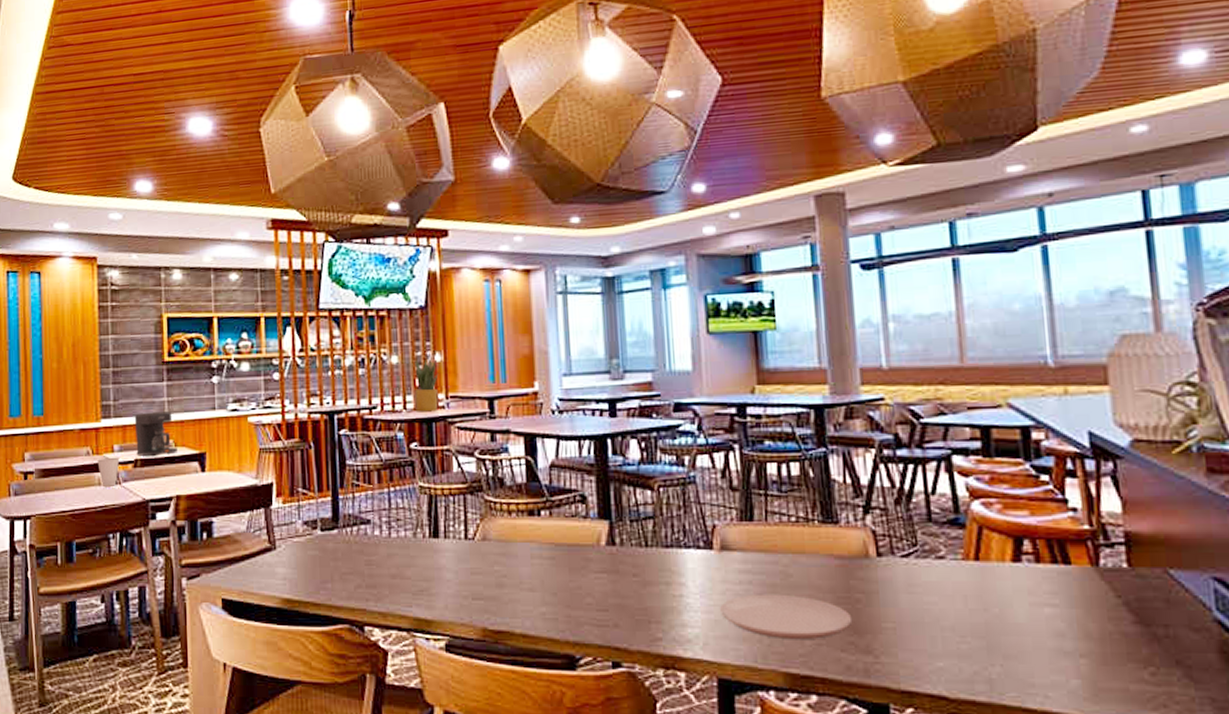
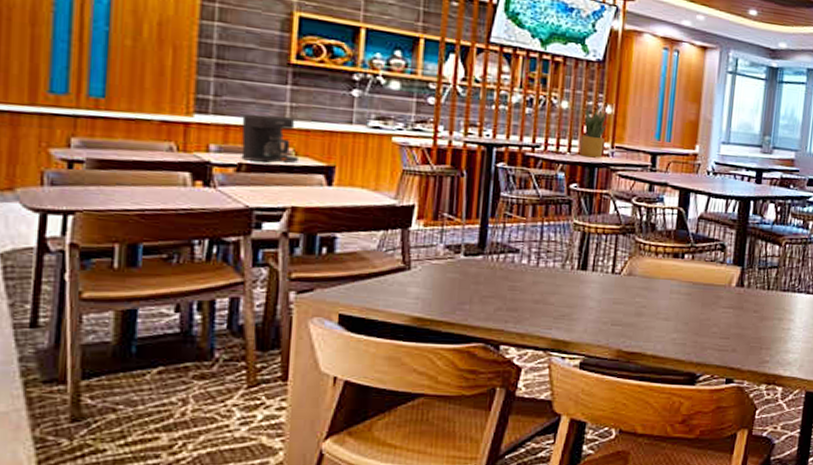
cup: present [97,457,120,488] -> none [184,157,217,190]

